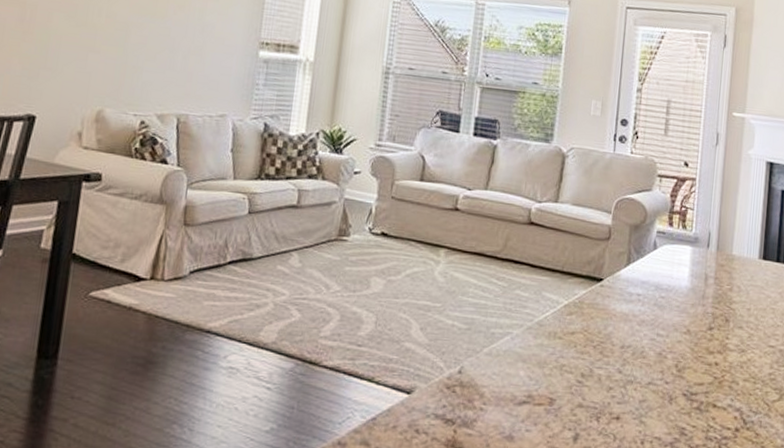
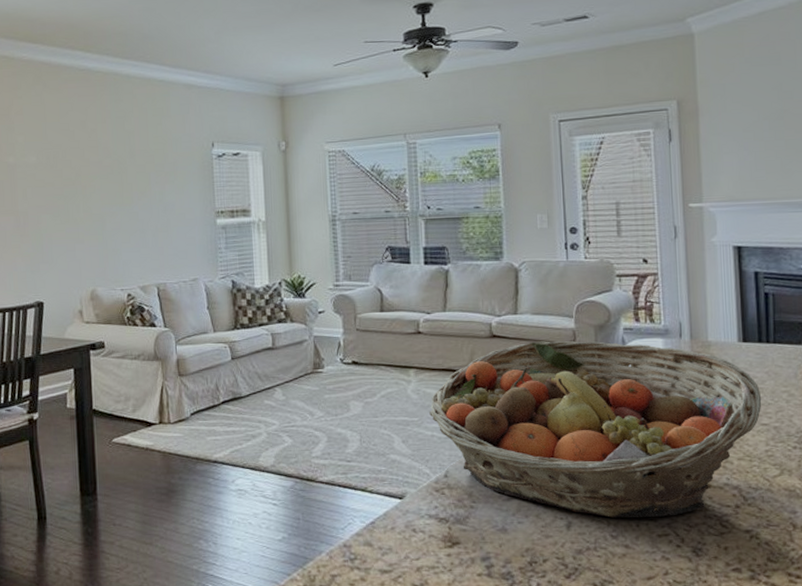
fruit basket: none [453,234,773,436] -> present [429,340,762,518]

